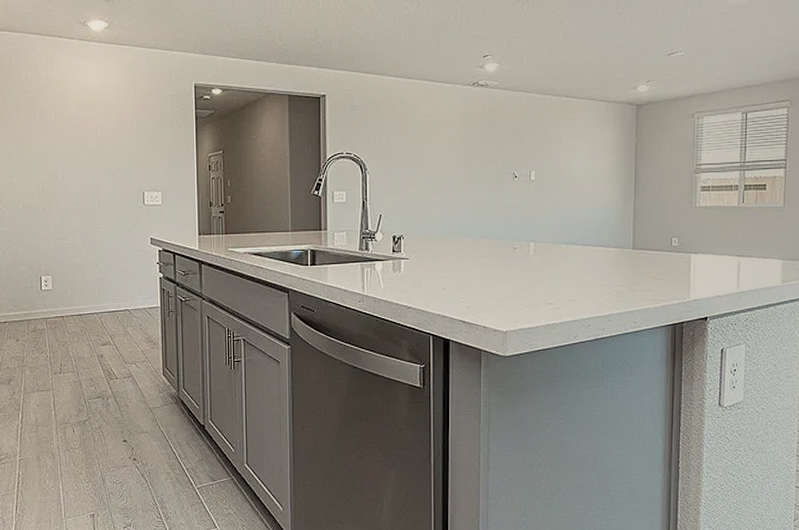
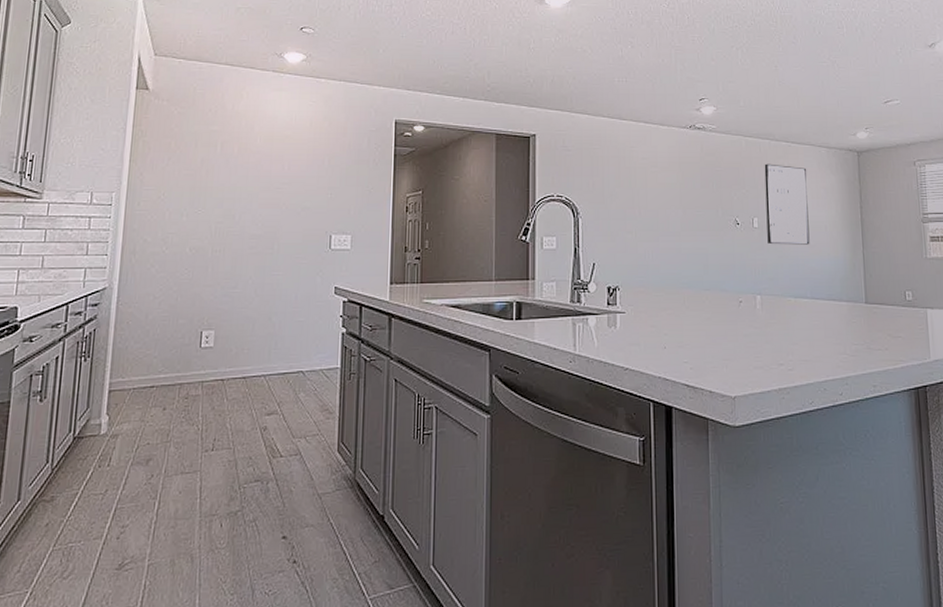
wall art: none [543,118,586,196] -> present [764,163,810,245]

